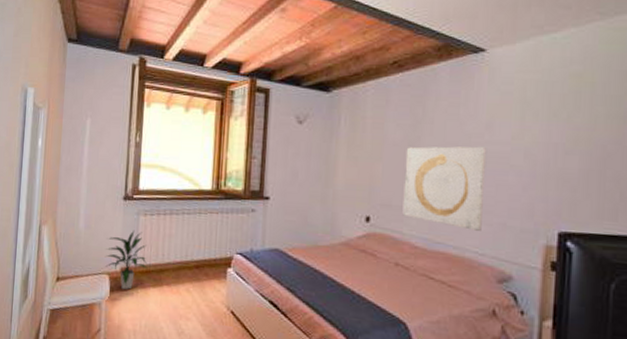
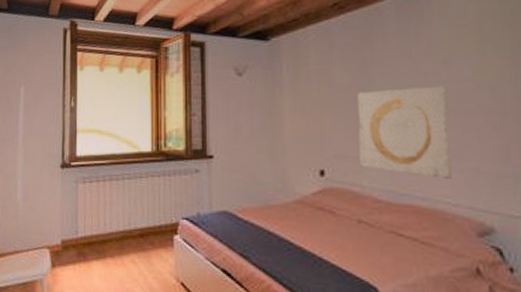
indoor plant: present [105,230,148,290] -> none [45,199,90,265]

